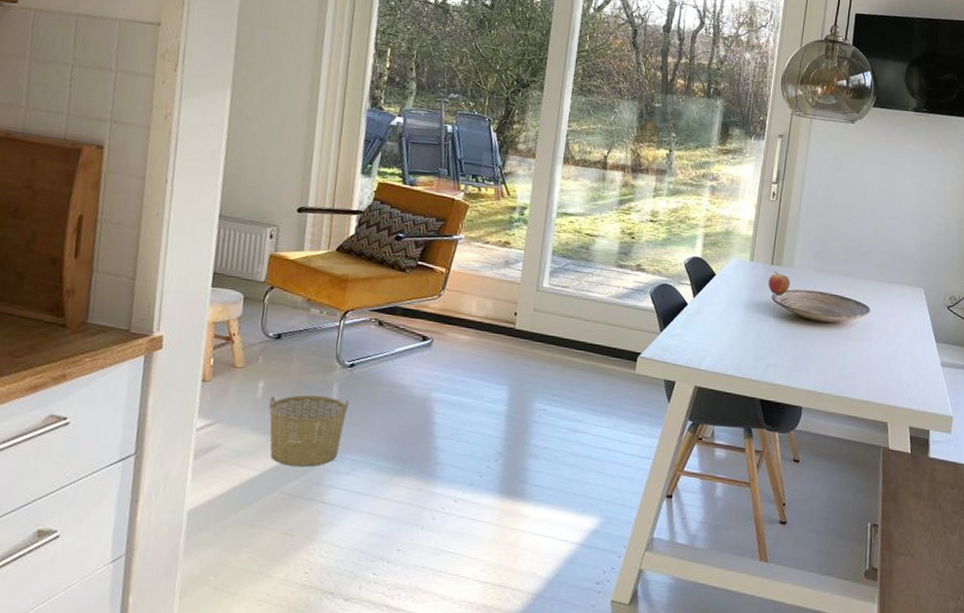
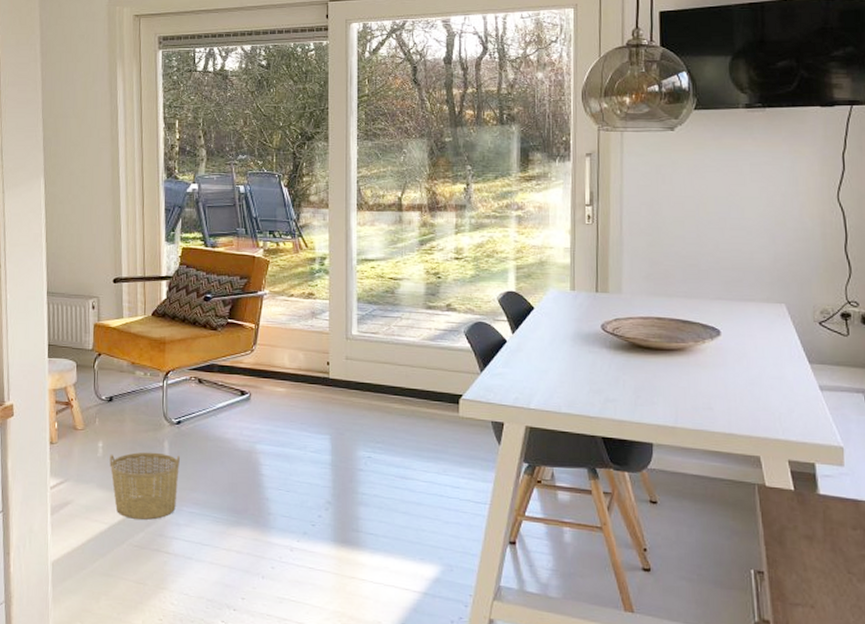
fruit: present [768,271,791,295] -> none [595,299,621,324]

